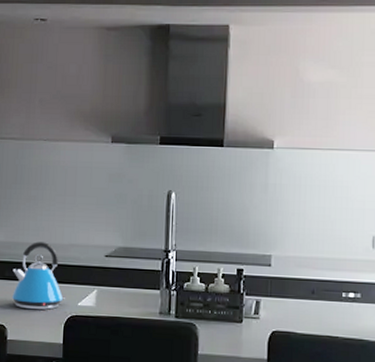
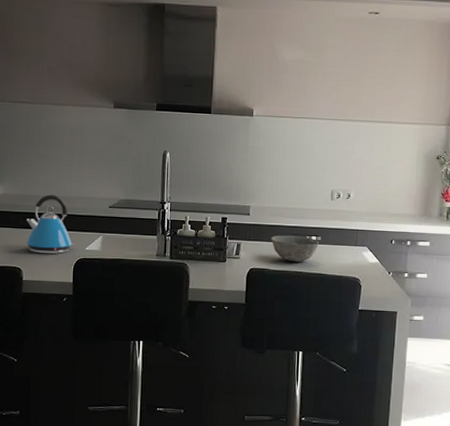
bowl: none [297,290,358,325] -> present [271,235,319,262]

